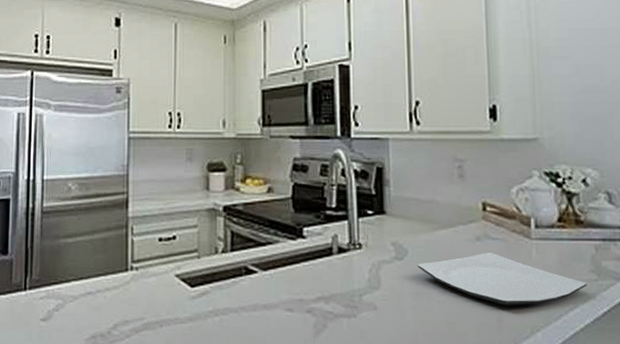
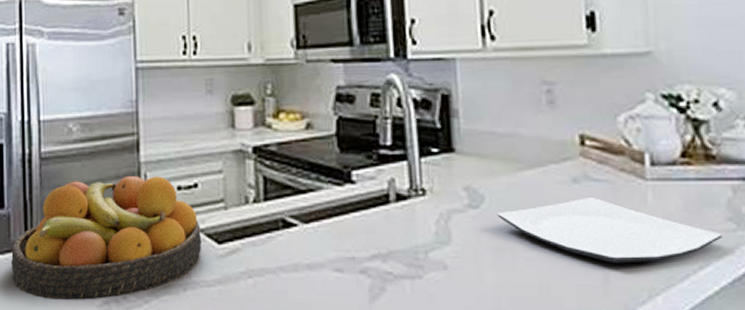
fruit bowl: none [11,228,178,335] -> present [11,175,202,300]

